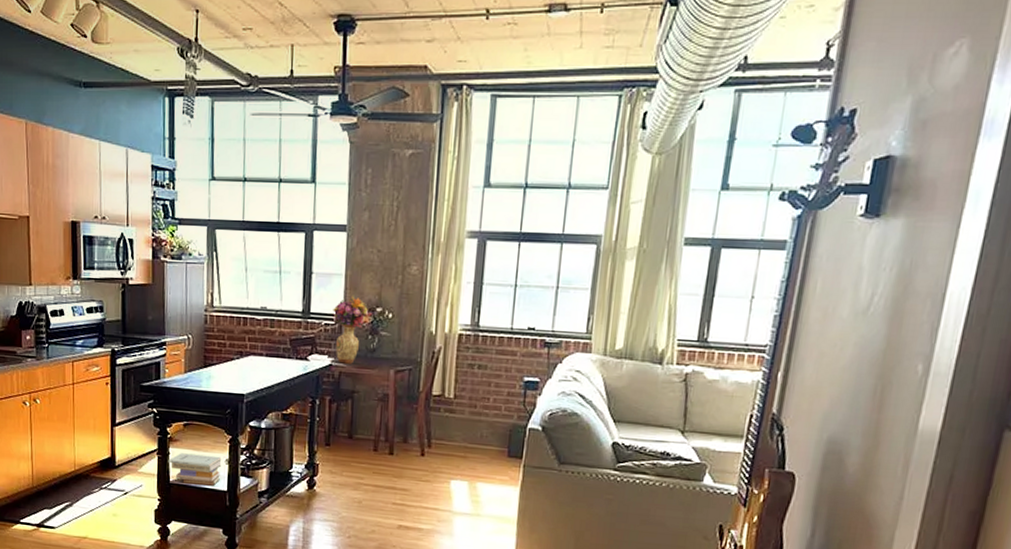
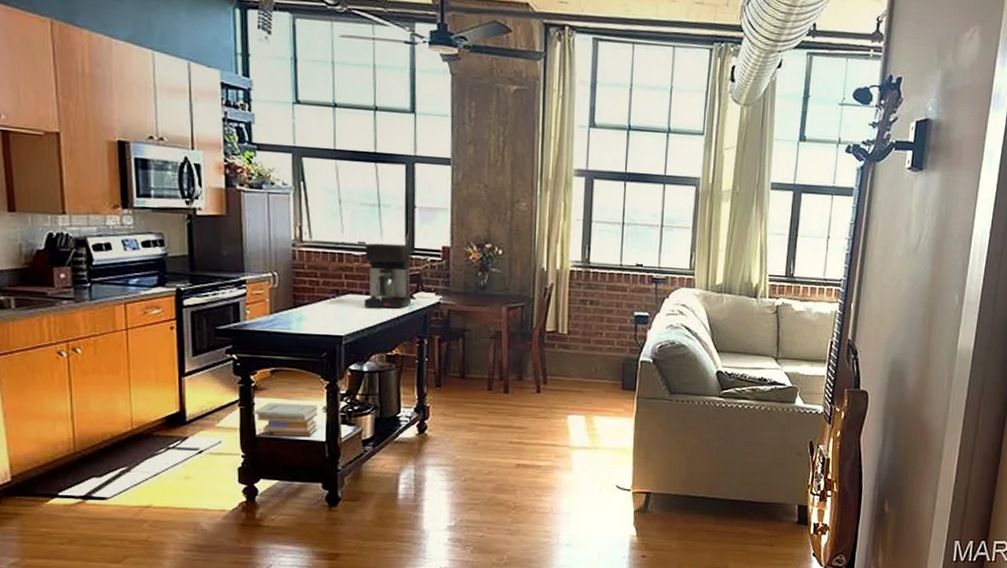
coffee maker: none [264,307,307,370] -> present [365,243,412,309]
flower arrangement: present [333,295,372,364] -> none [439,230,481,302]

